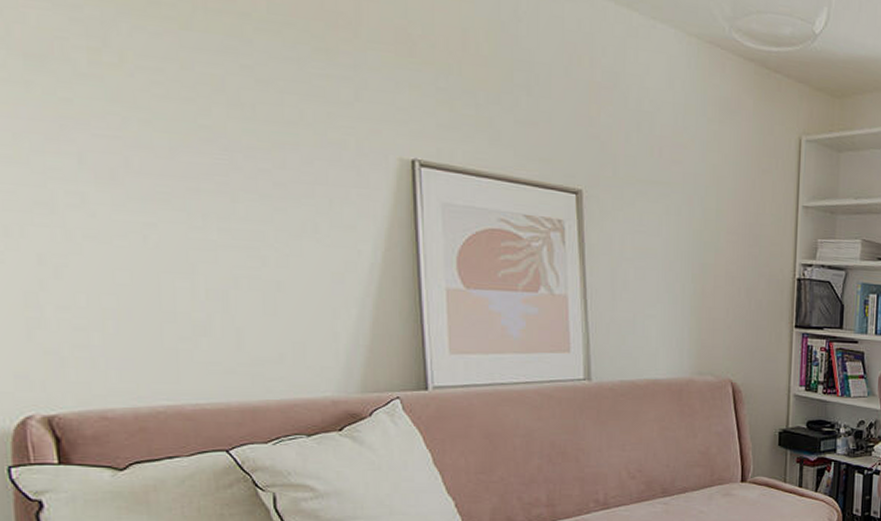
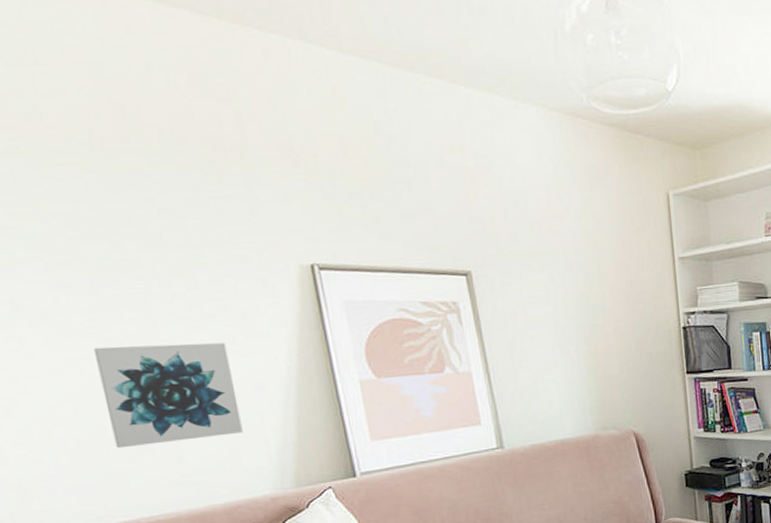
wall art: none [161,215,312,328] -> present [93,342,243,449]

